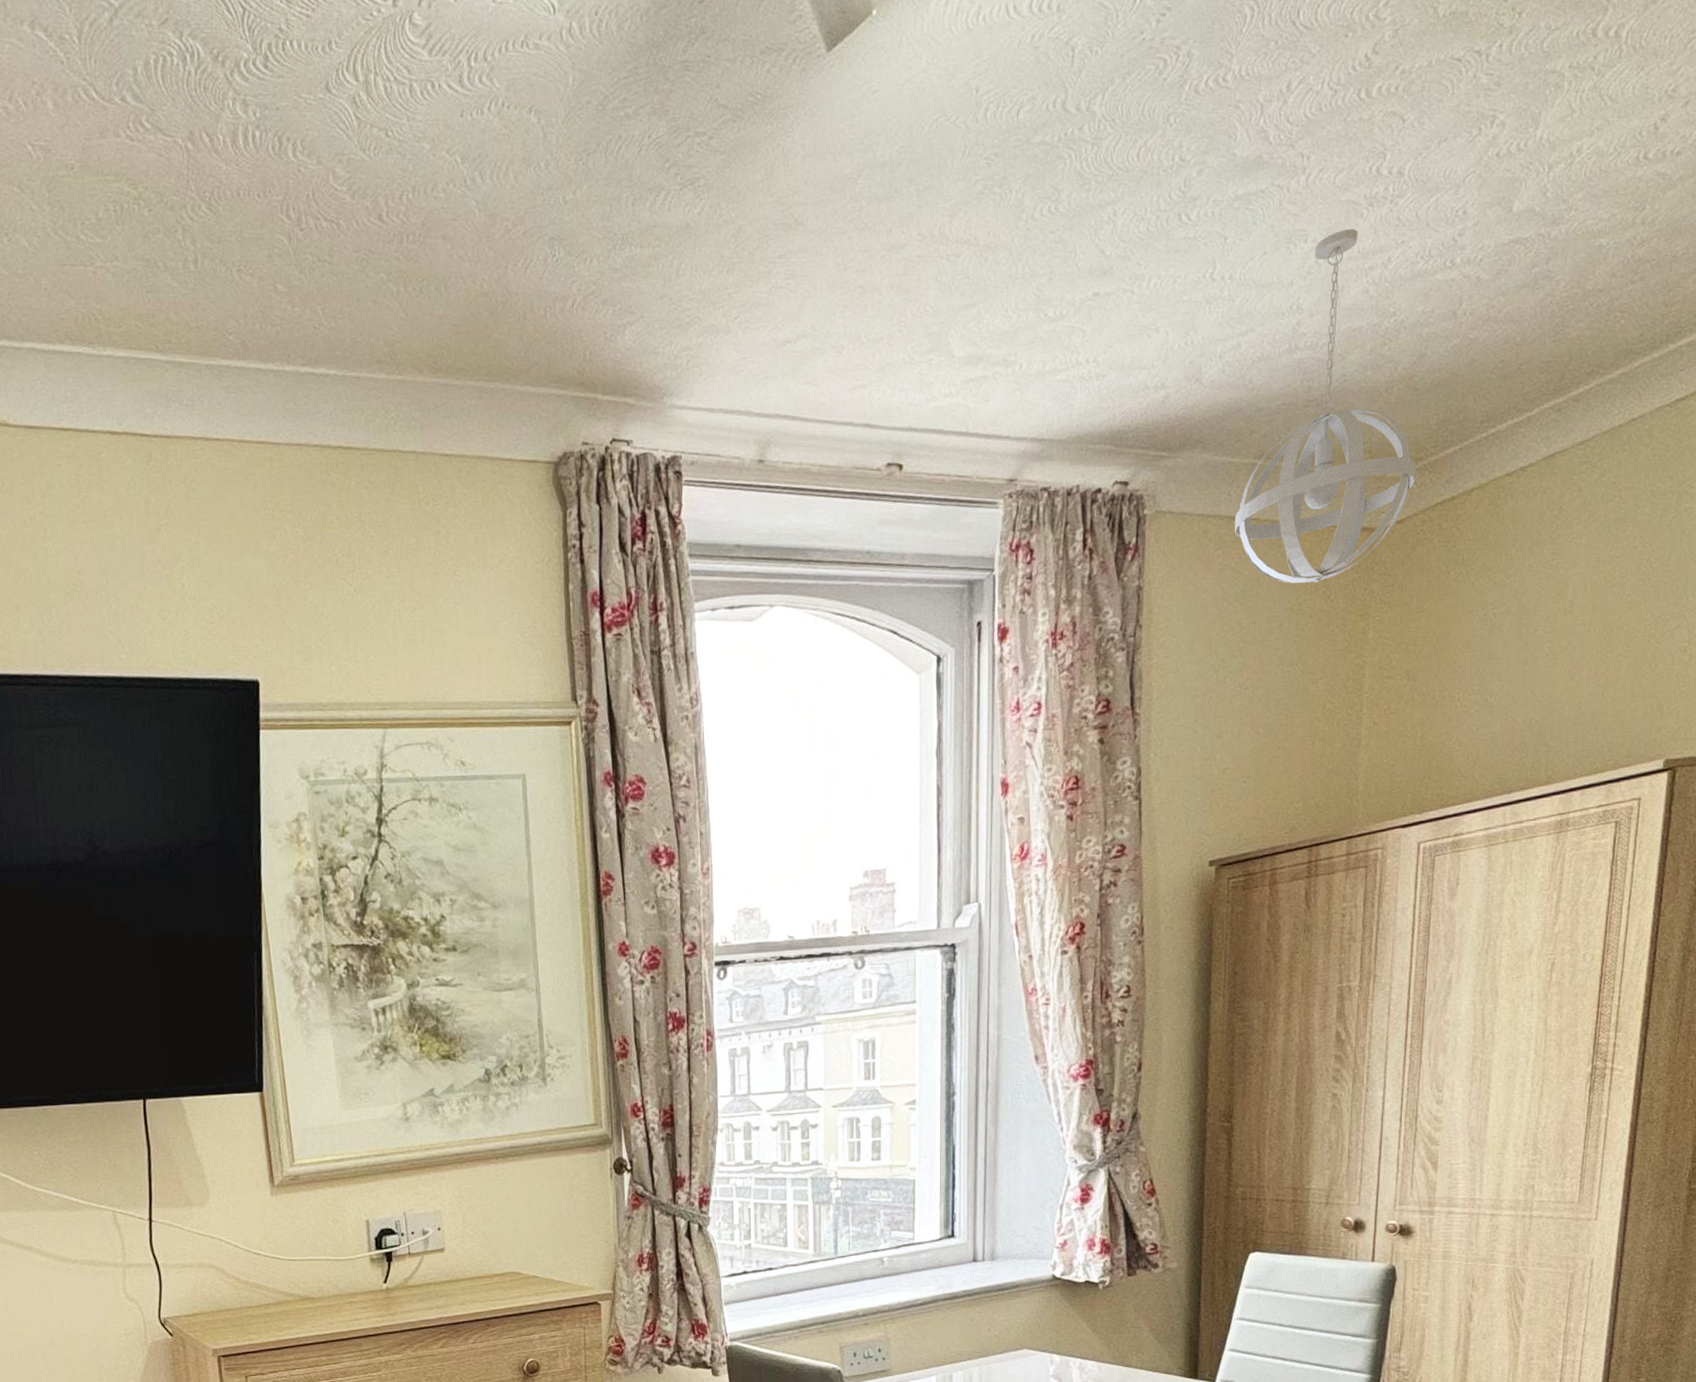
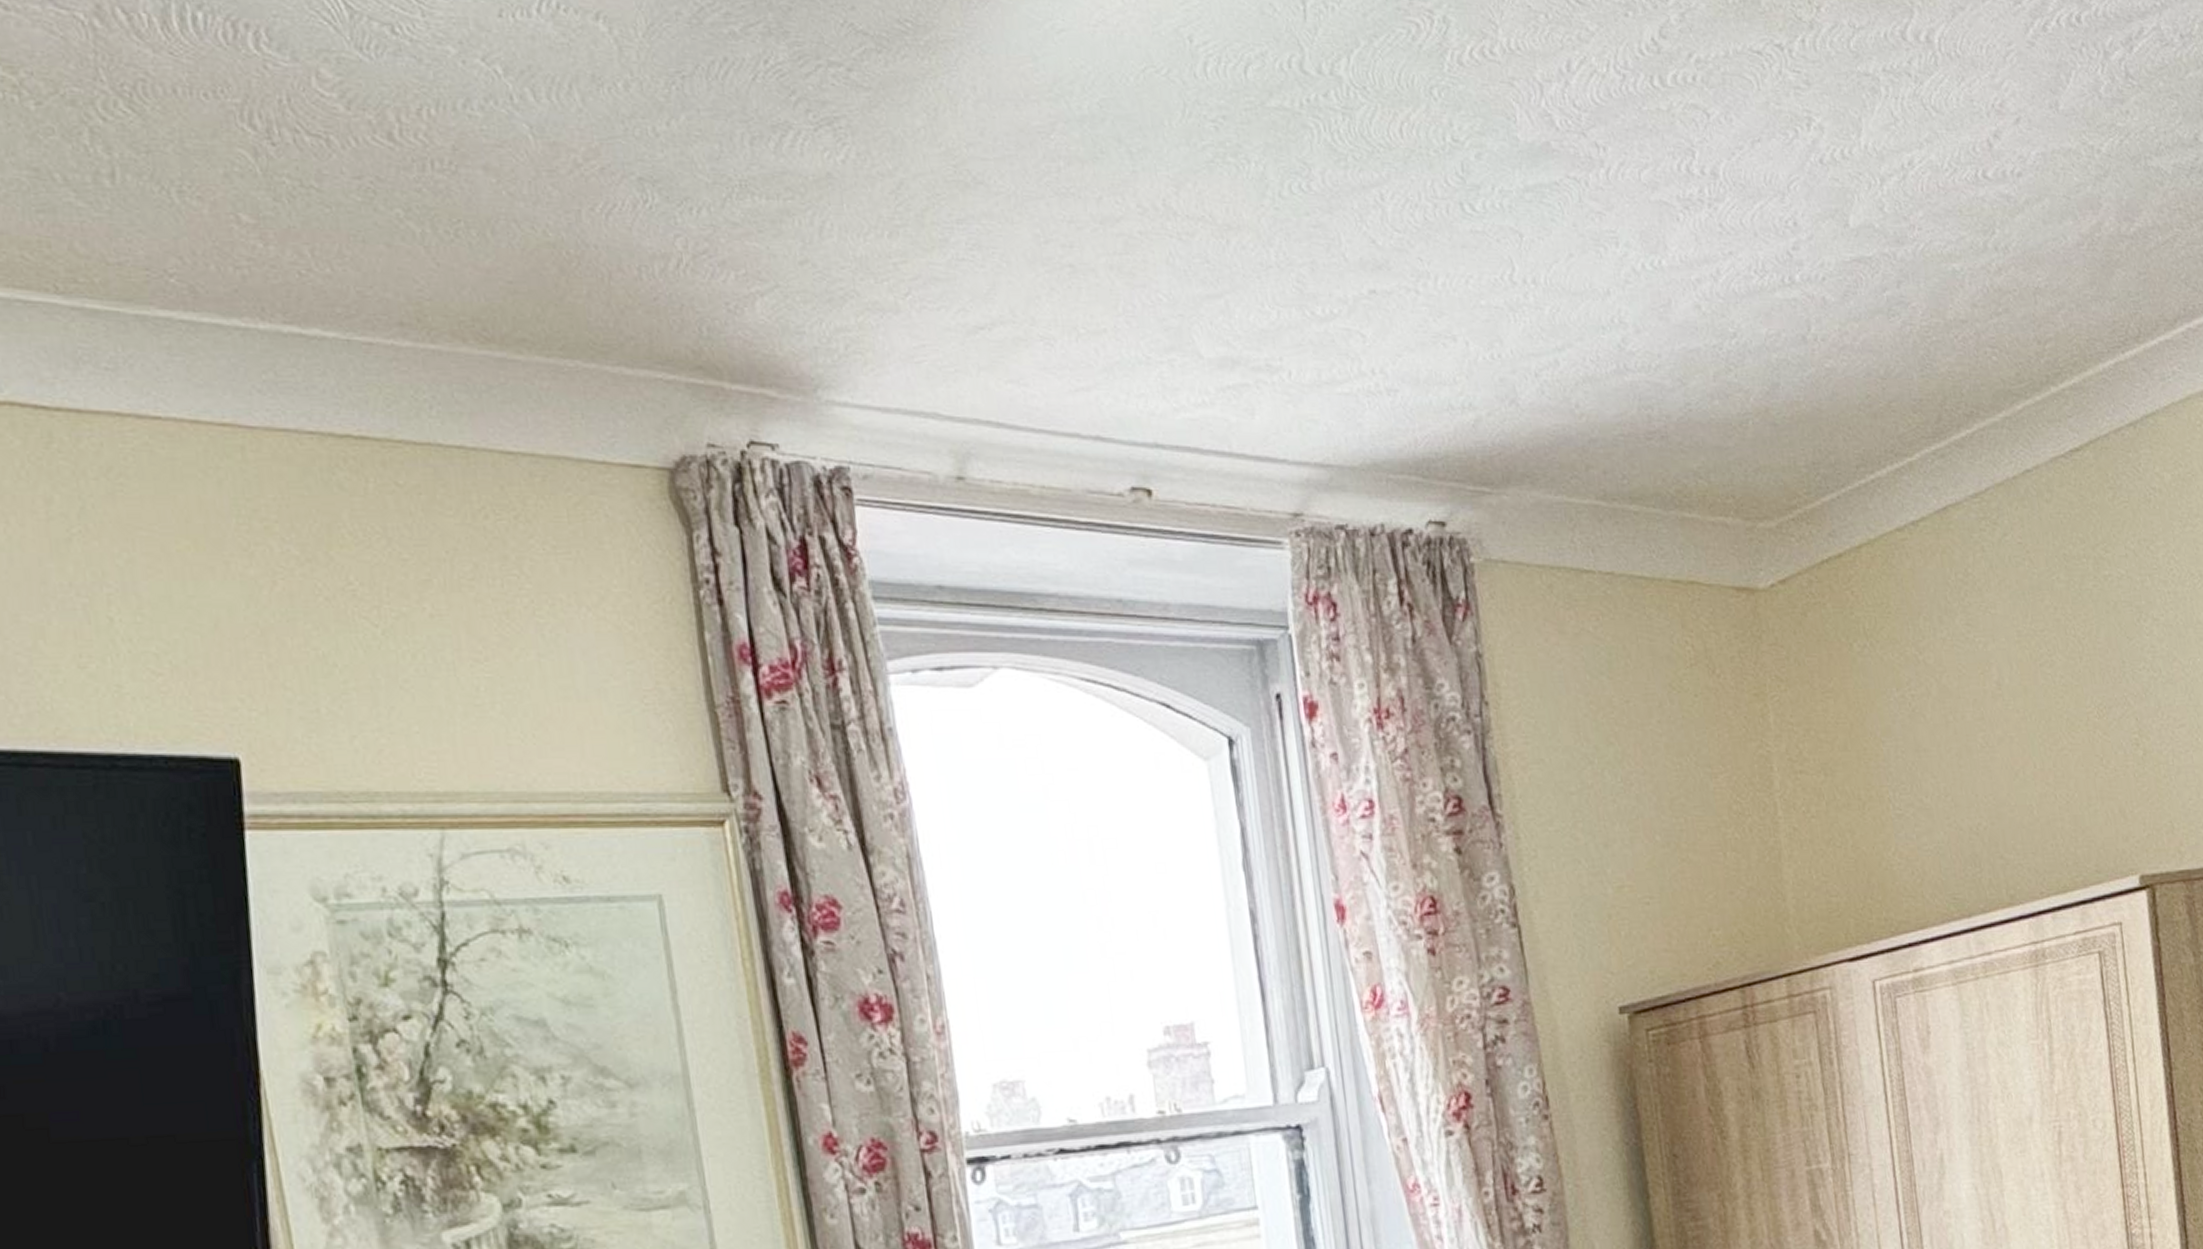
pendant light: present [1235,228,1416,583] -> none [1584,233,1793,653]

